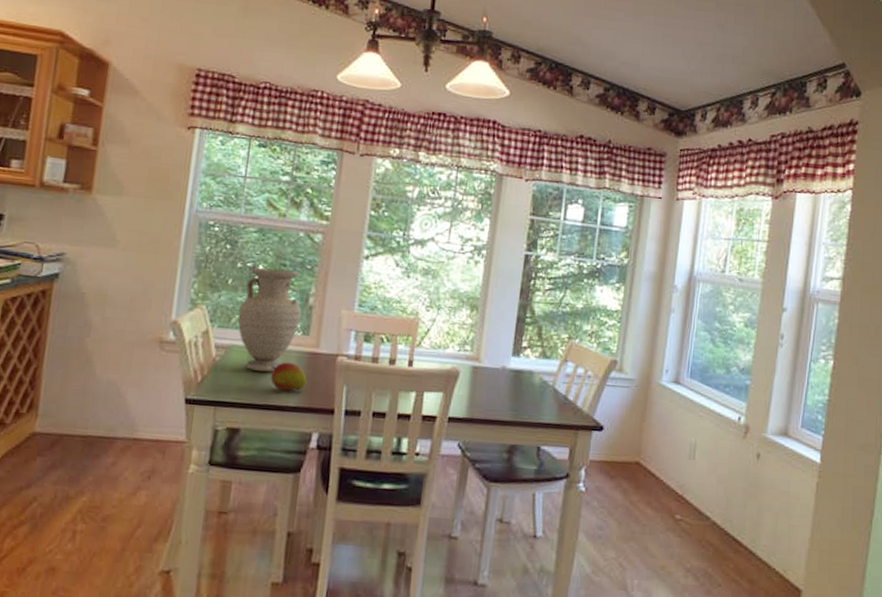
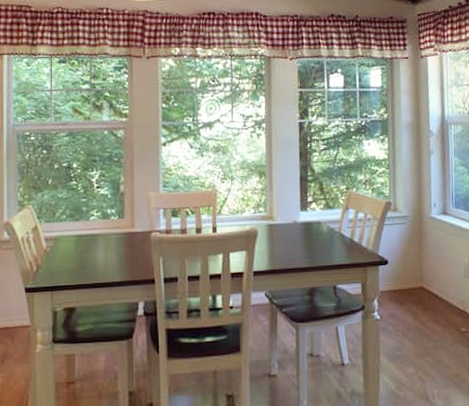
vase: present [237,267,302,372] -> none [61,164,115,255]
fruit: present [271,362,307,392] -> none [96,244,128,270]

